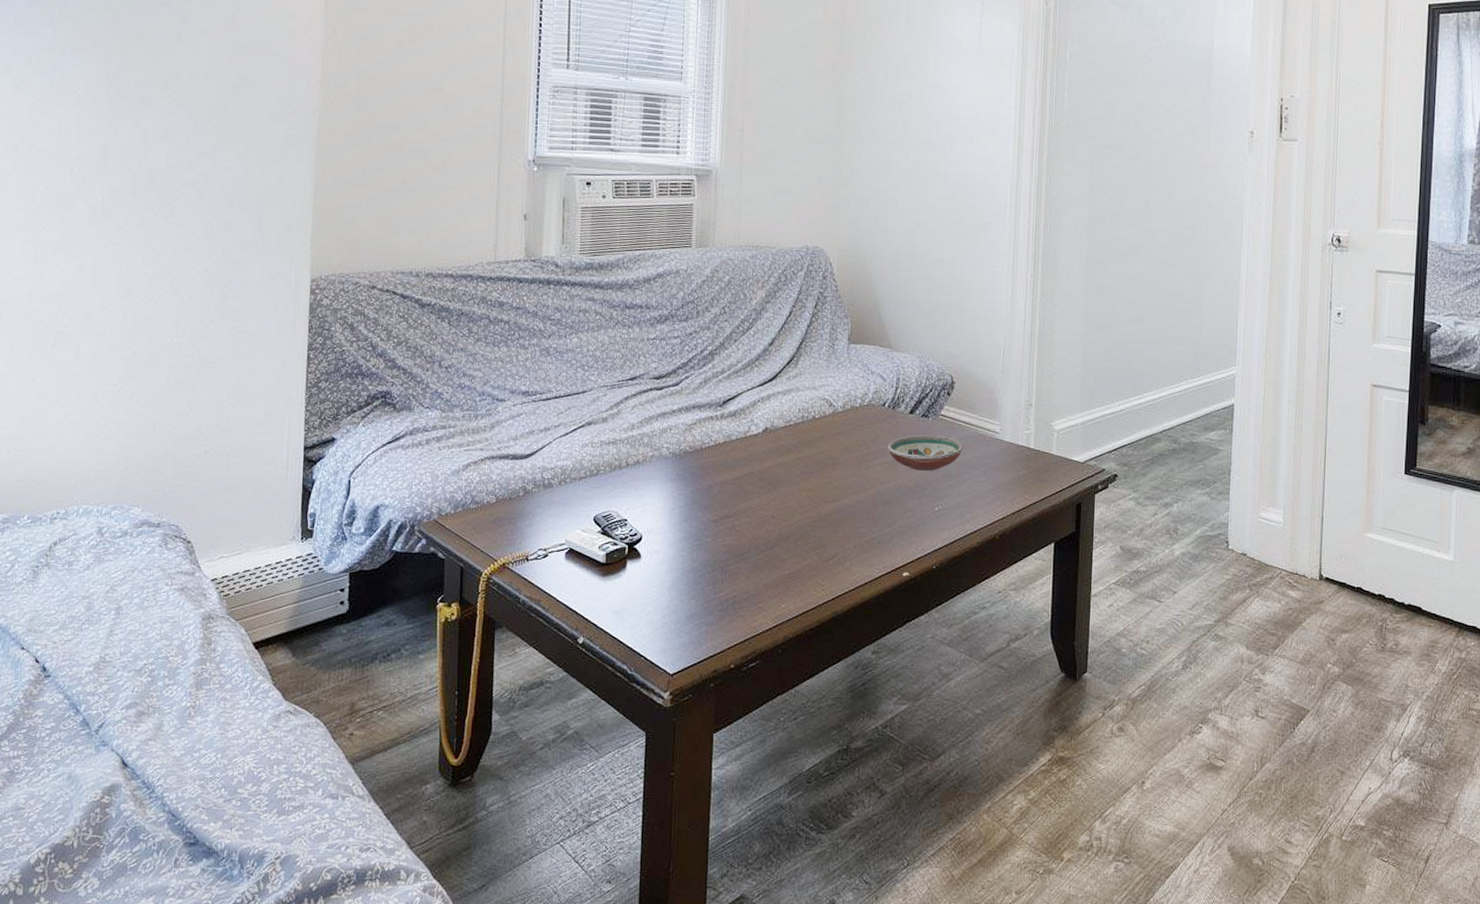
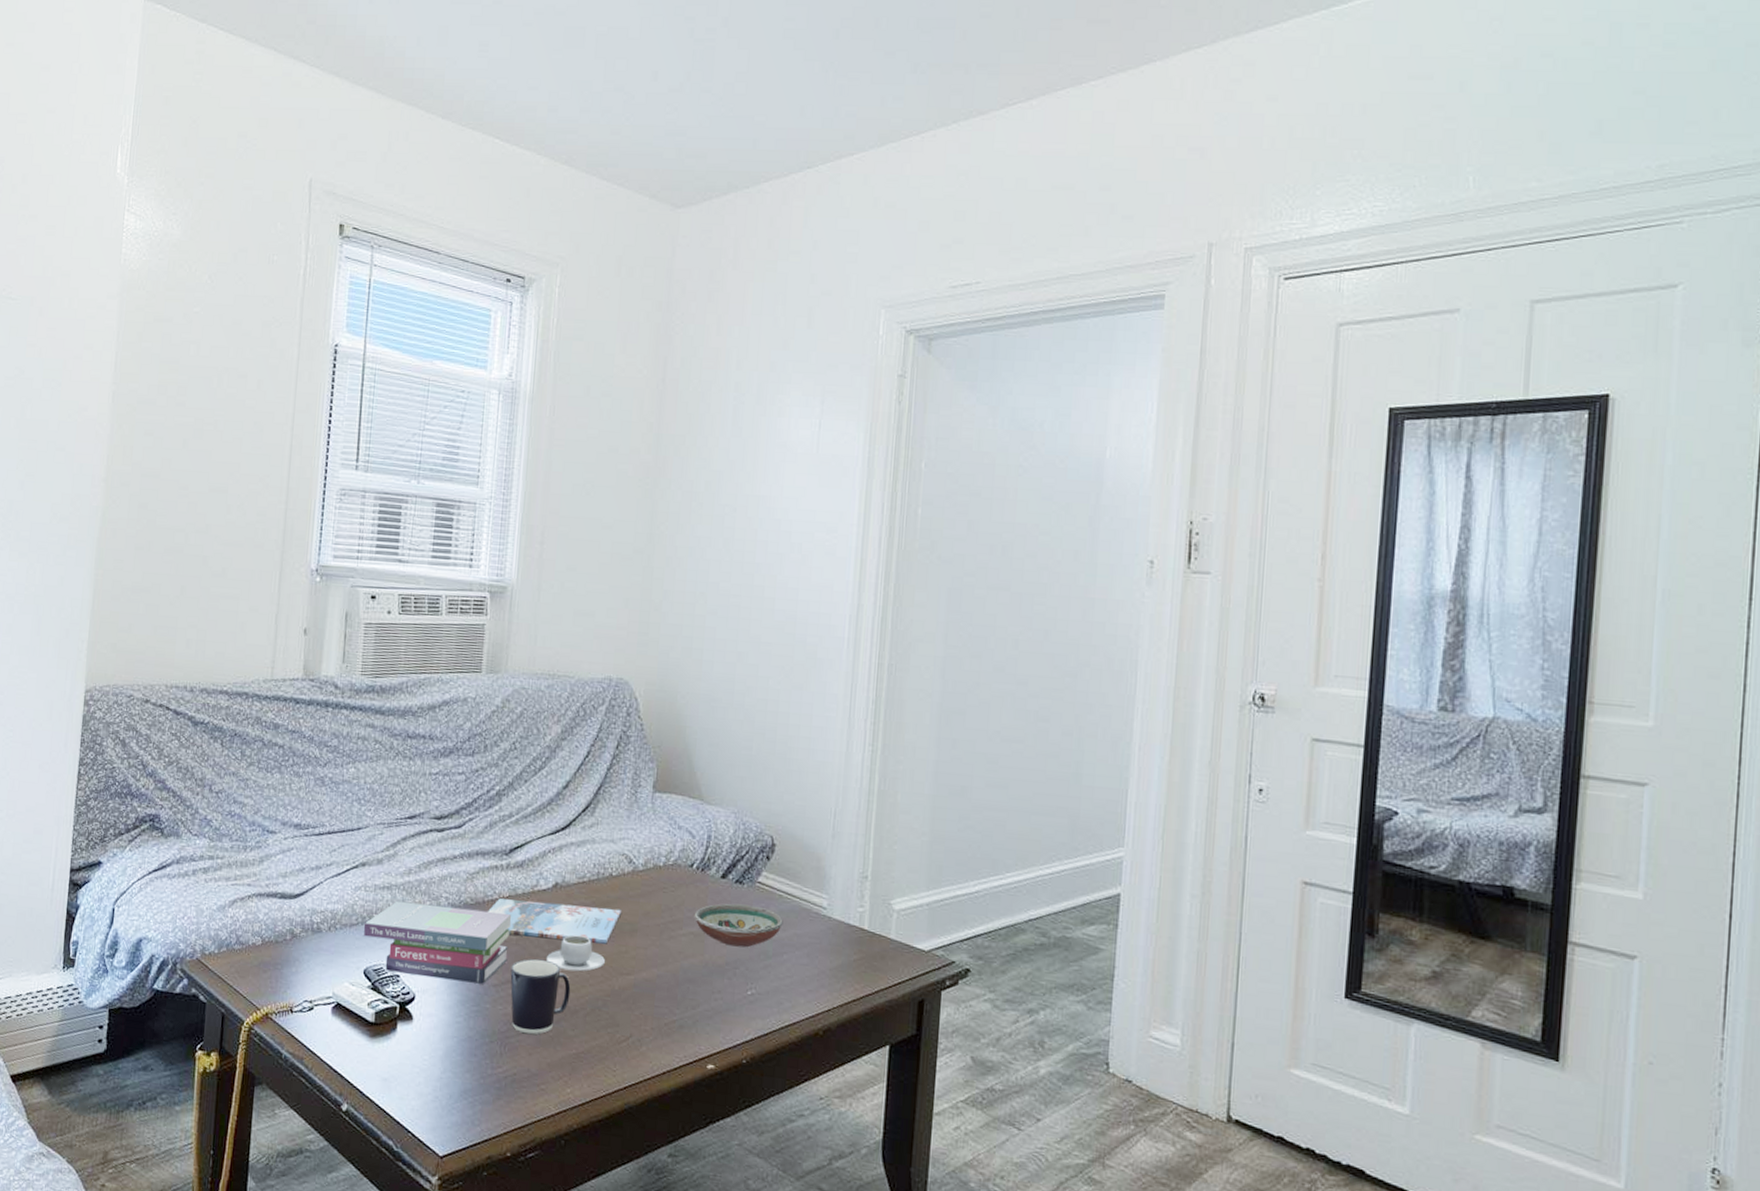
books: none [592,453,728,521] -> present [363,901,512,984]
magazine: none [705,444,825,478] -> present [487,898,622,944]
mug: none [728,495,782,560] -> present [510,958,571,1034]
teacup: none [759,472,812,503] -> present [546,934,606,972]

